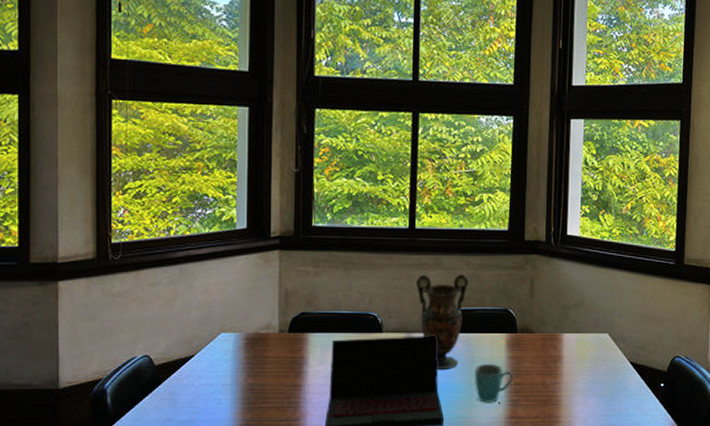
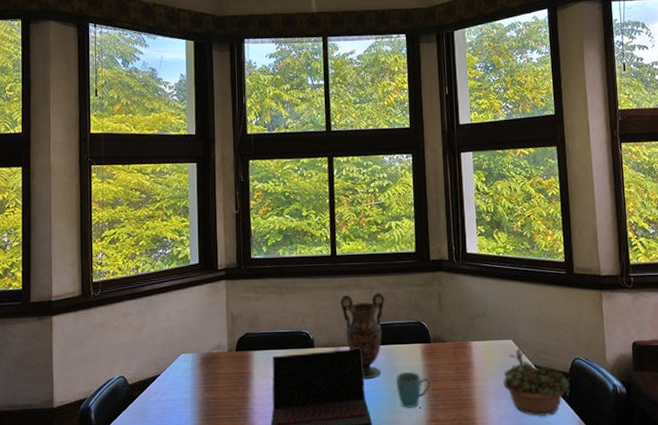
succulent planter: none [594,343,667,417] -> present [503,348,570,417]

